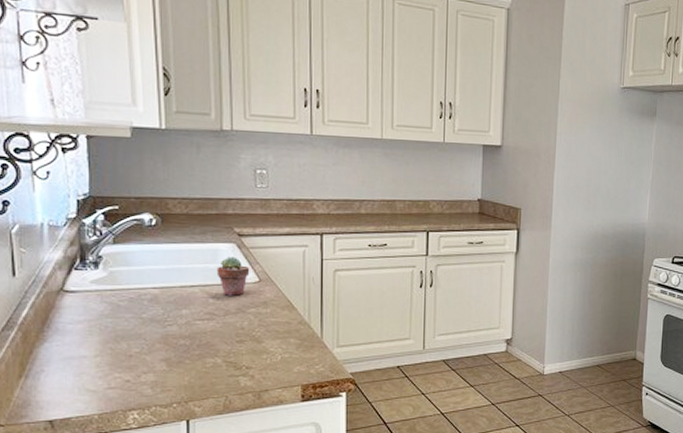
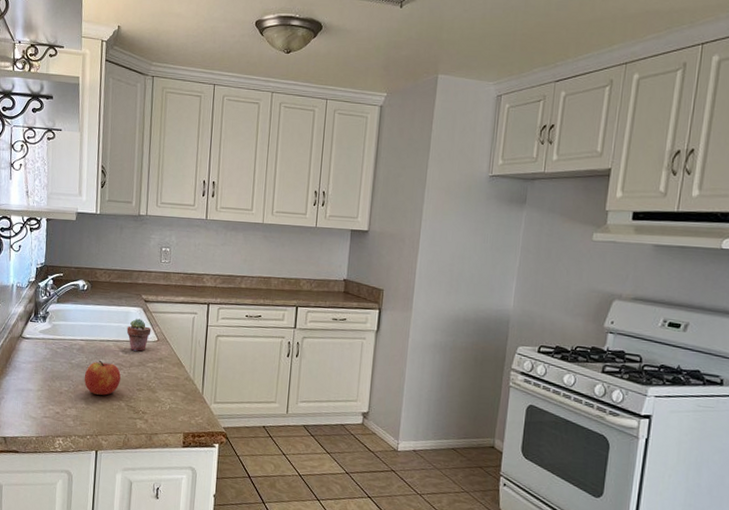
apple: none [162,311,213,353] -> present [84,360,121,395]

